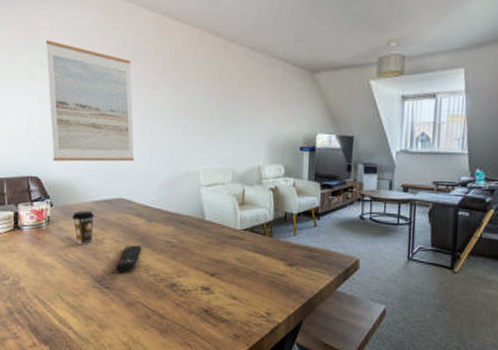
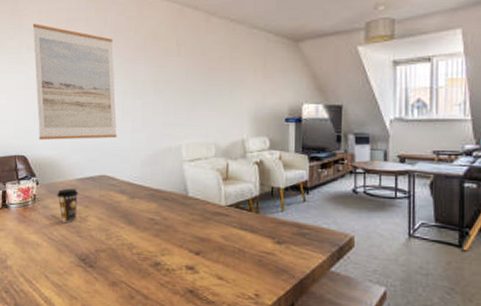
remote control: present [115,245,141,272] -> none [98,222,125,250]

